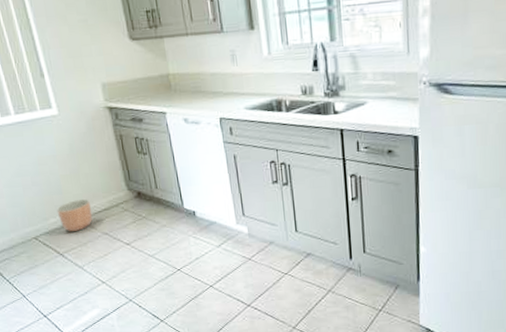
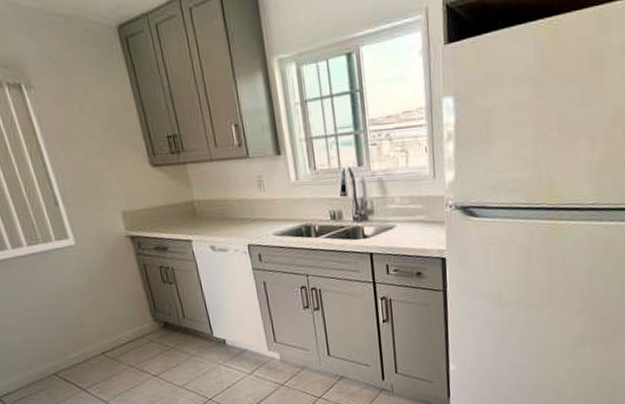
planter: present [56,198,93,231] -> none [77,331,117,366]

